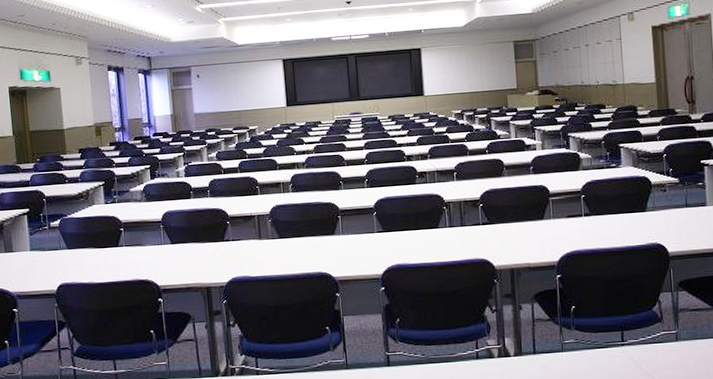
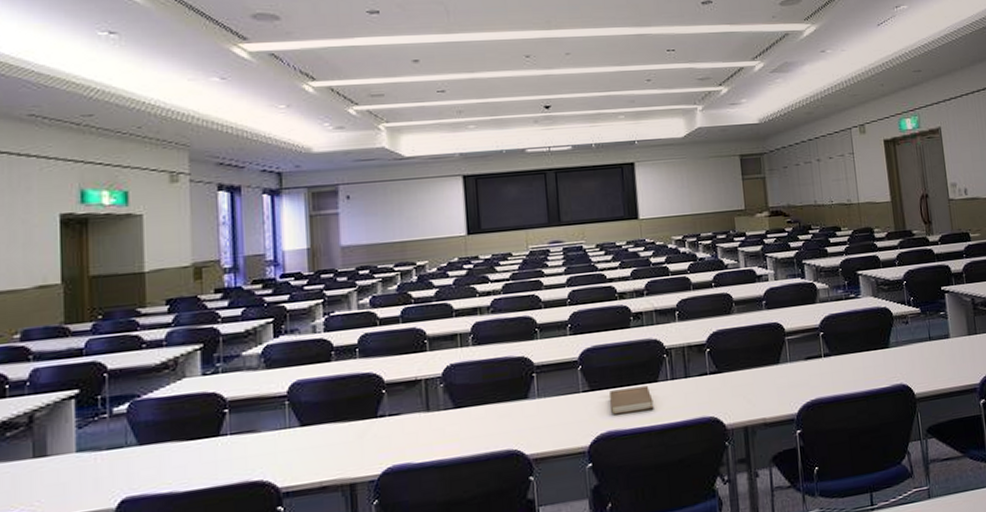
book: none [399,230,435,252] -> present [610,385,654,415]

